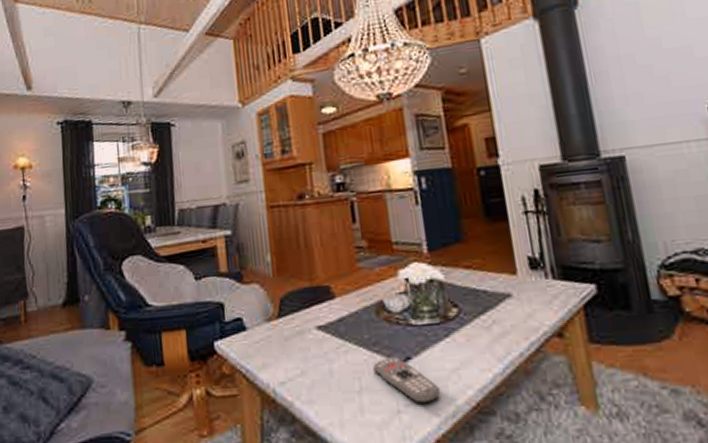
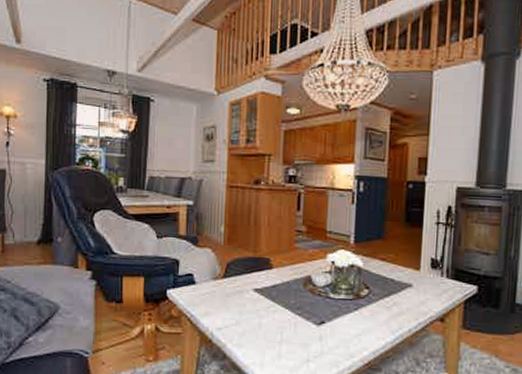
remote control: present [373,357,441,404] -> none [294,320,343,358]

